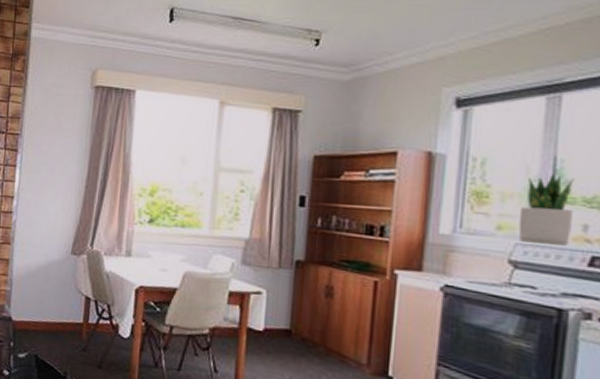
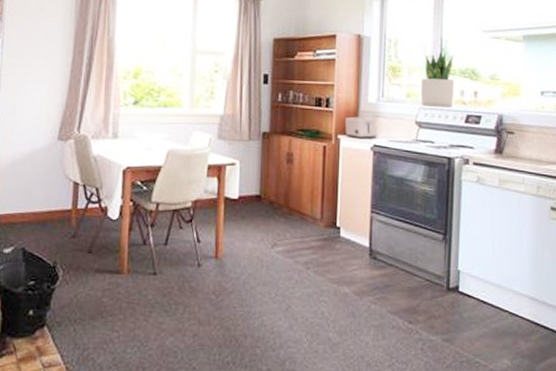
toaster: none [405,249,452,277] -> present [345,116,378,139]

